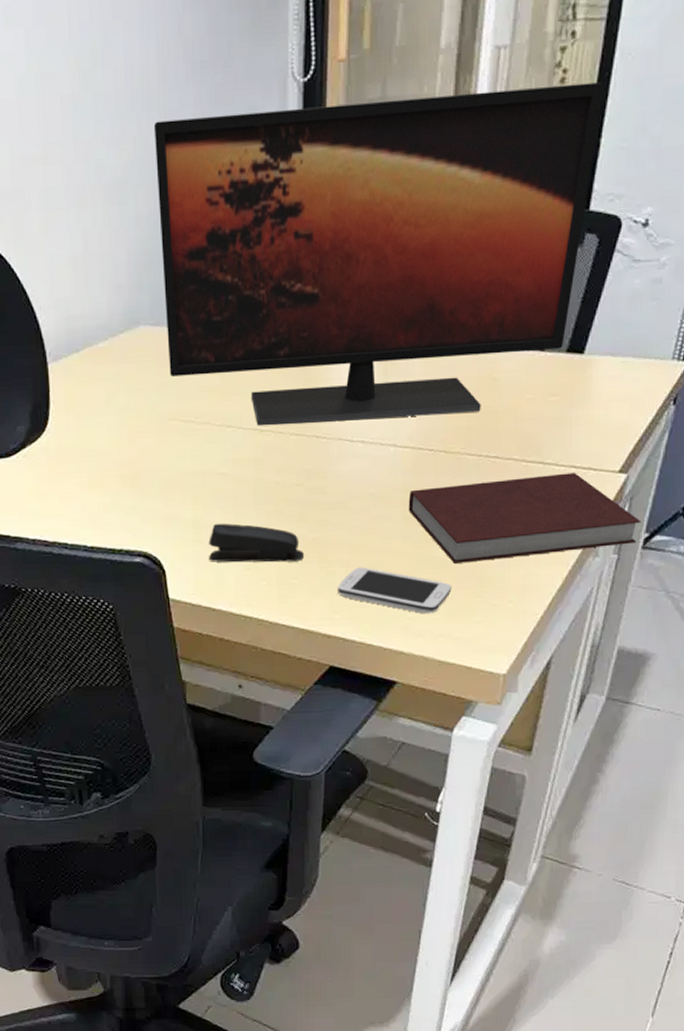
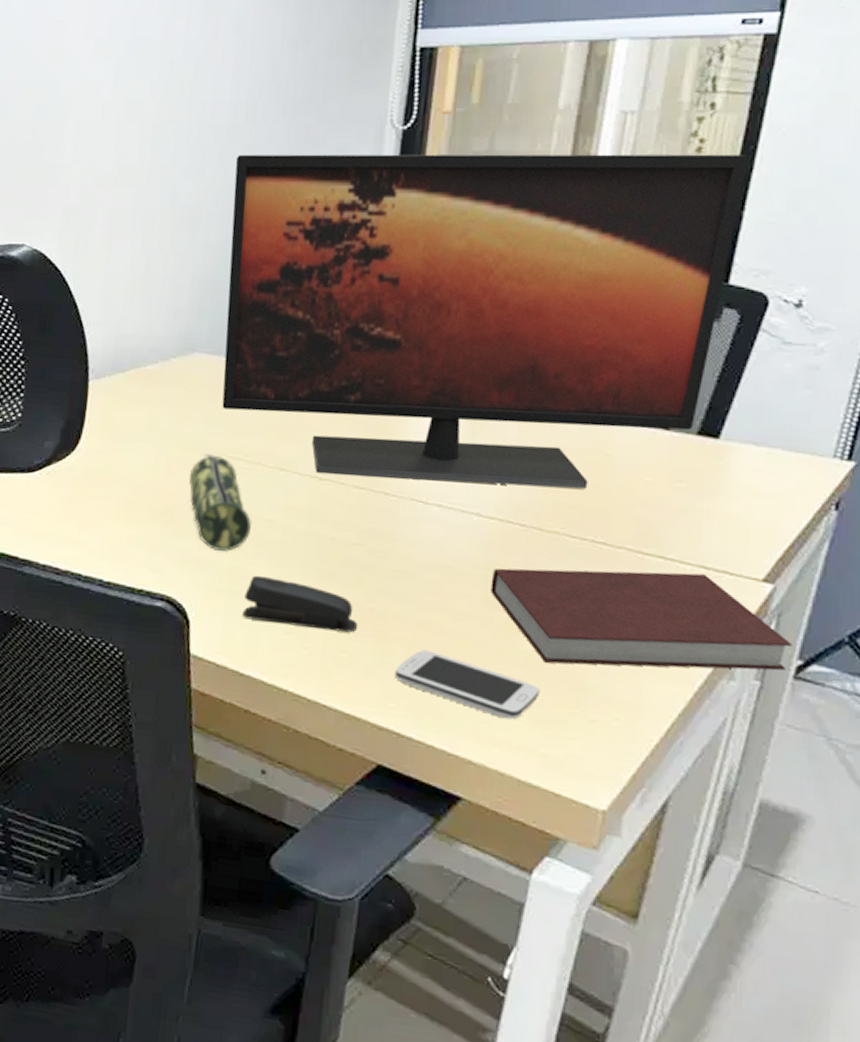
pencil case: none [148,419,208,506] -> present [188,453,252,551]

